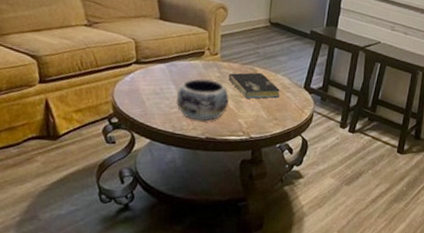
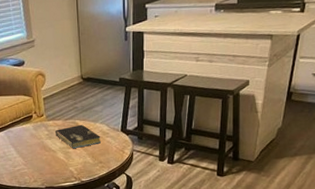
decorative bowl: present [176,77,229,121] -> none [16,137,59,174]

